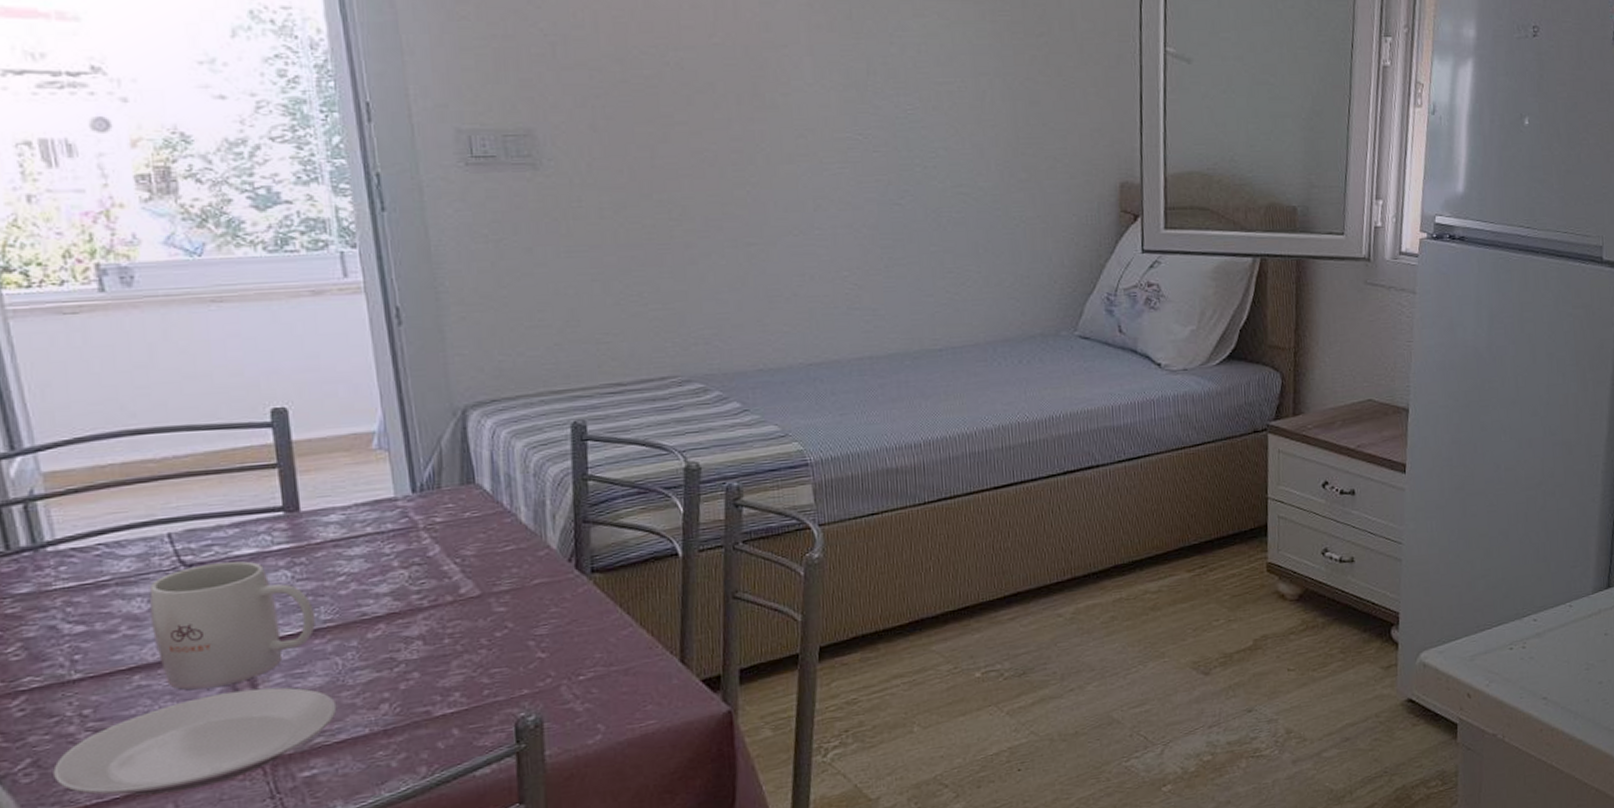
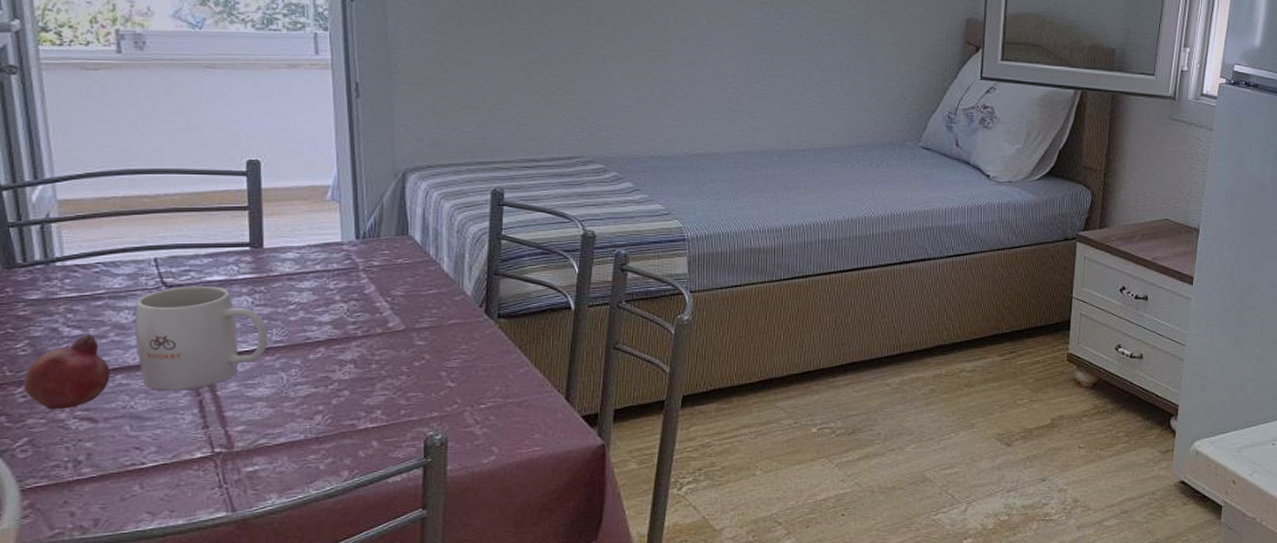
fruit: none [19,630,126,723] -> present [24,334,110,410]
plate: present [53,687,337,795] -> none [45,394,279,476]

